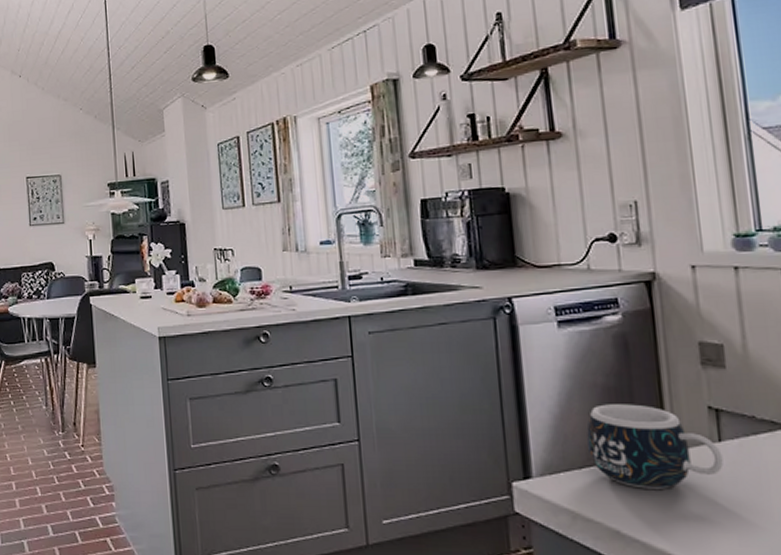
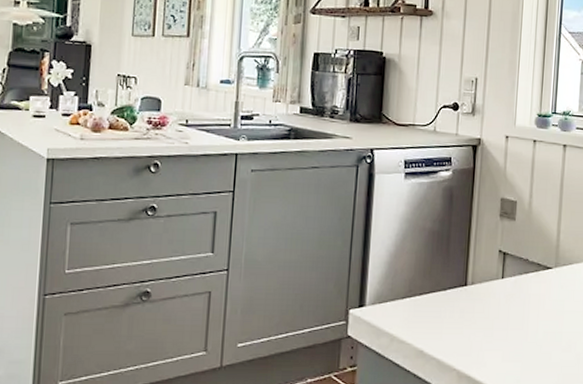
mug: present [586,404,724,489] -> none [411,245,503,316]

